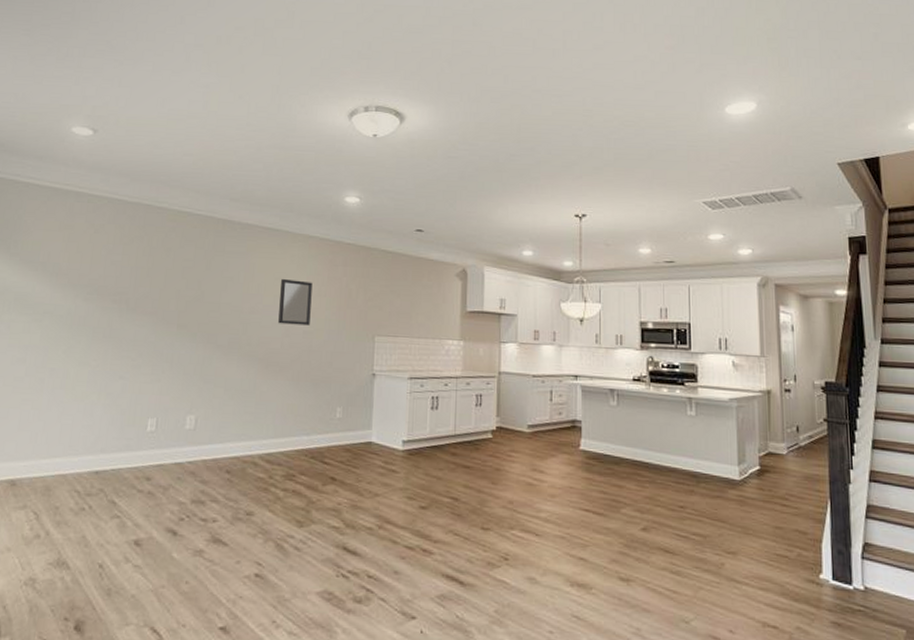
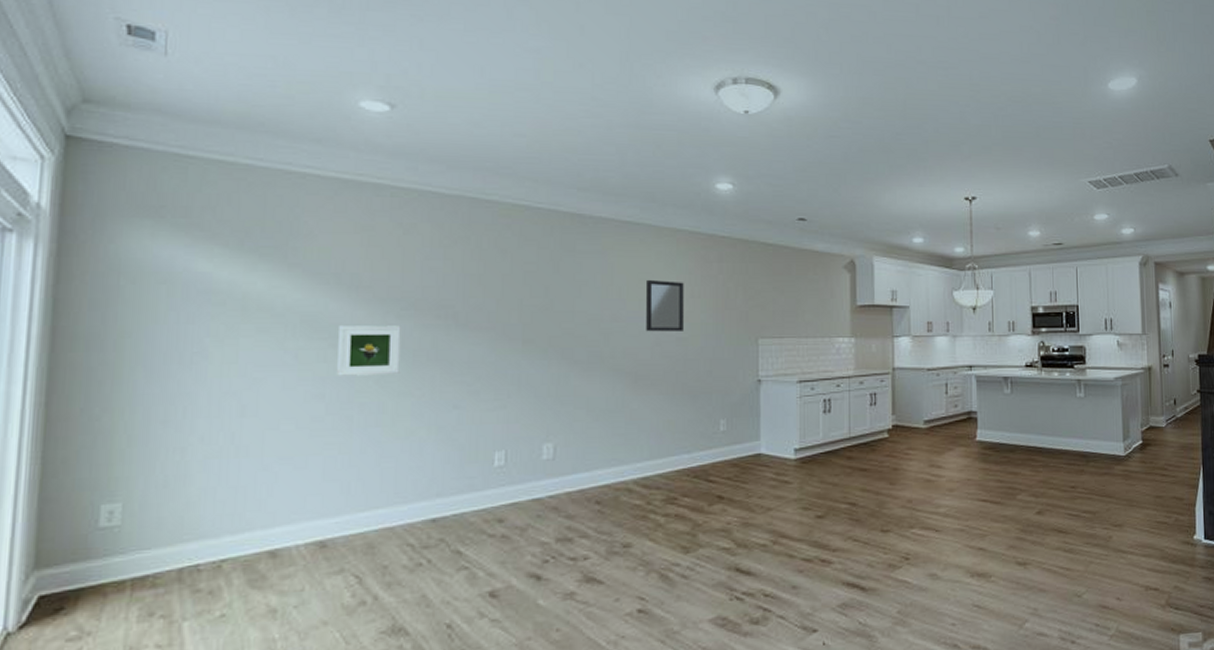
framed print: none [36,304,86,347] -> present [337,325,401,376]

